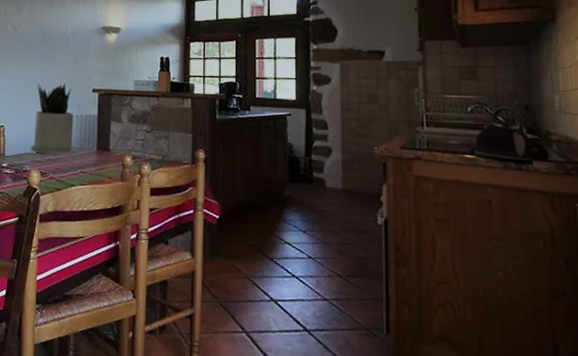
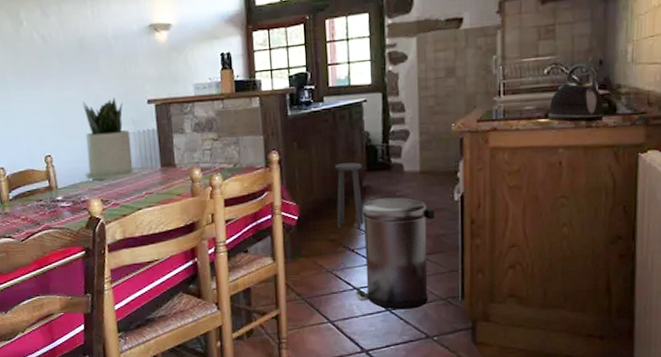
stool: none [257,170,284,239] -> present [334,162,364,230]
pedal bin: none [272,210,358,334] -> present [355,197,436,310]

